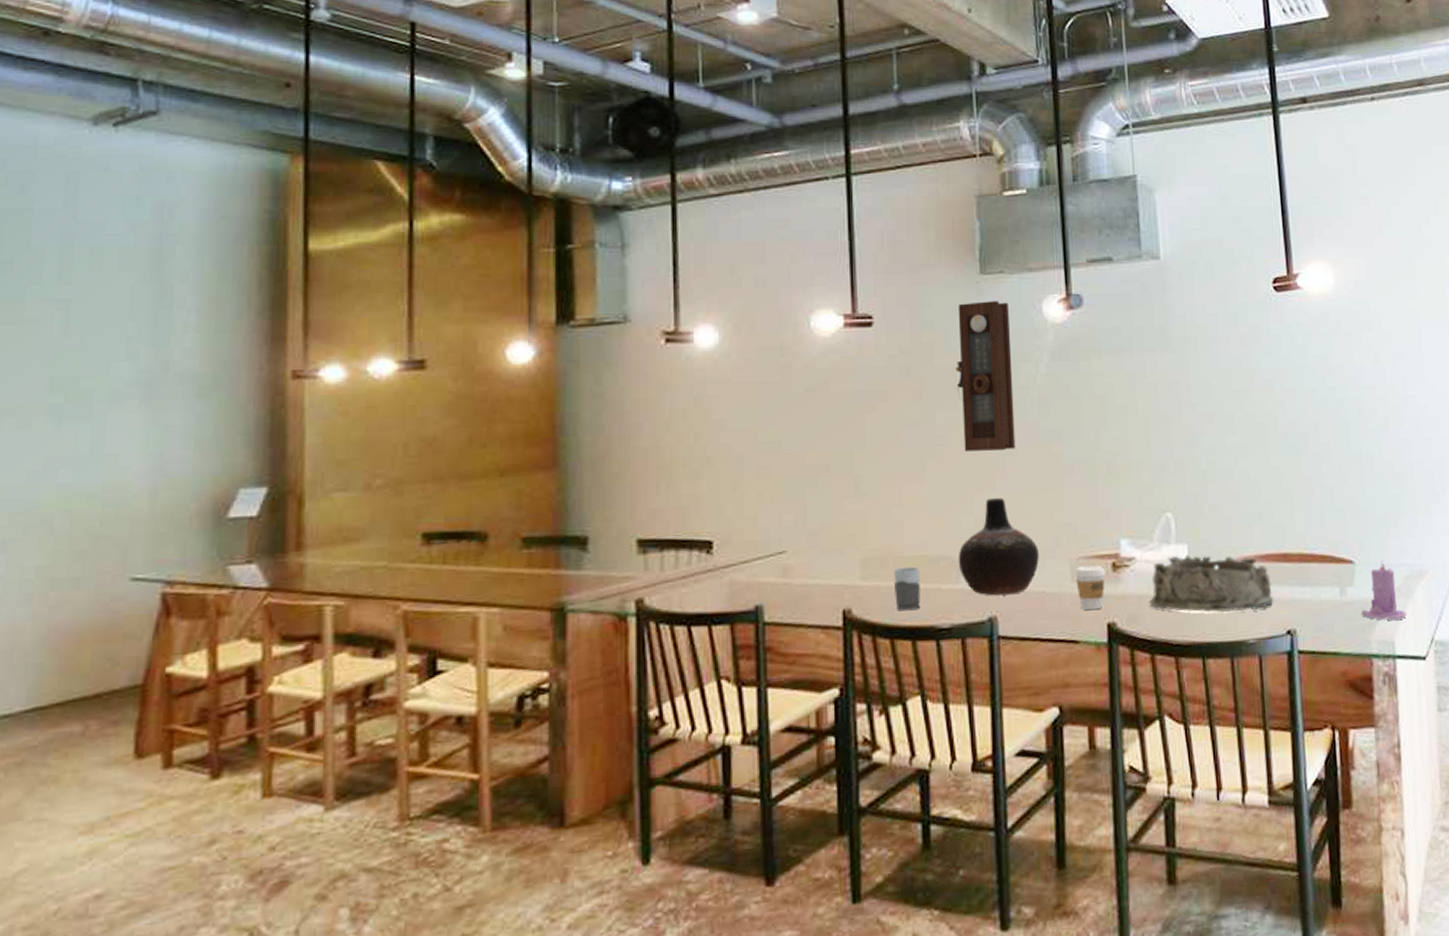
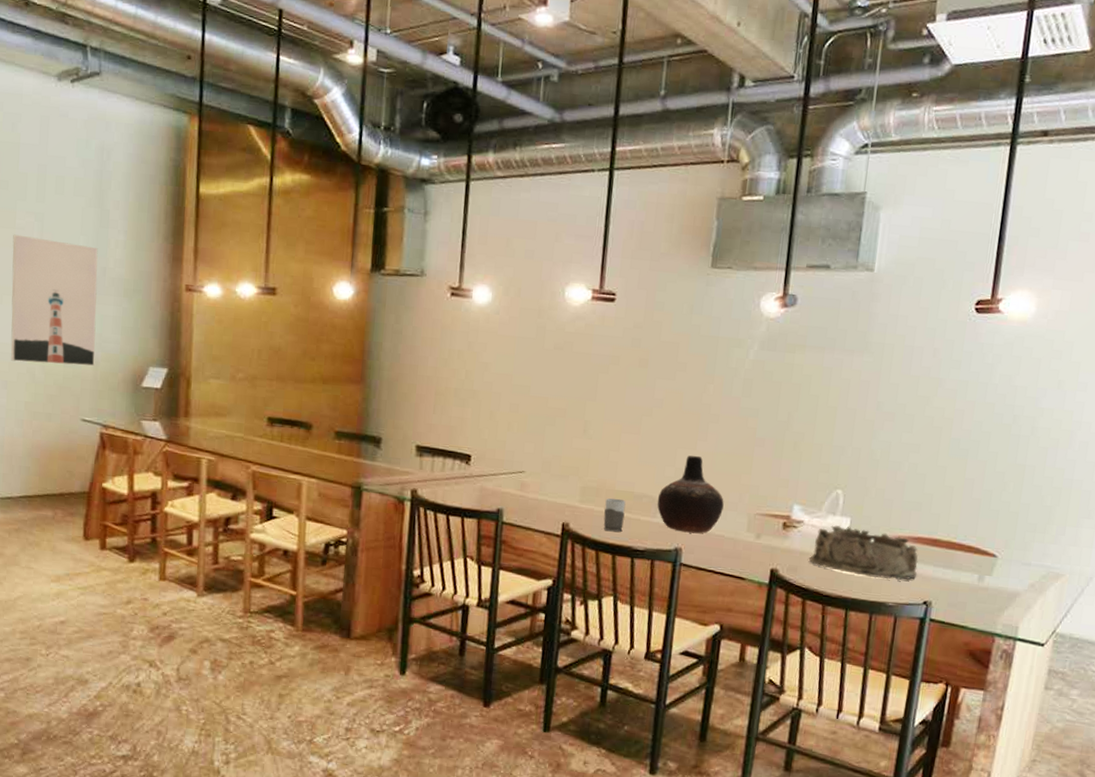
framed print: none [13,331,156,510] -> present [11,234,98,366]
pendulum clock: present [955,301,1016,451] -> none [675,291,731,419]
coffee cup: present [1075,565,1105,611] -> none [750,520,776,557]
candle: present [1361,561,1407,621] -> none [993,559,1036,610]

